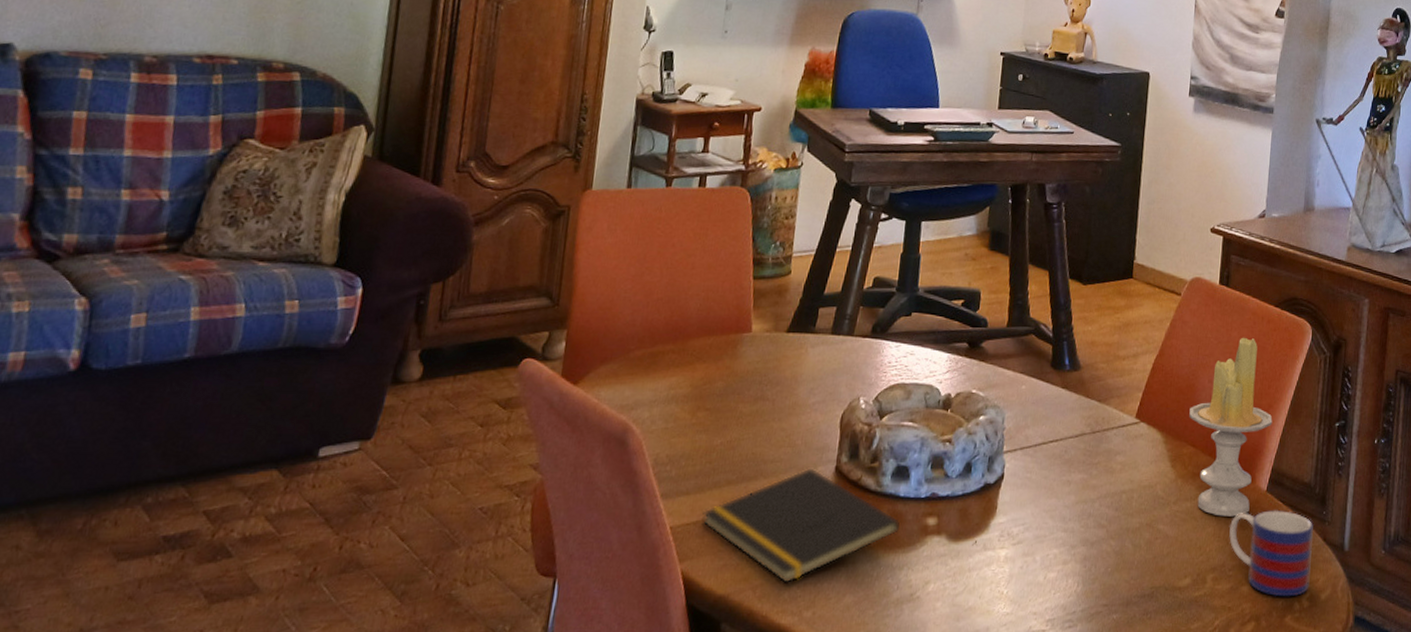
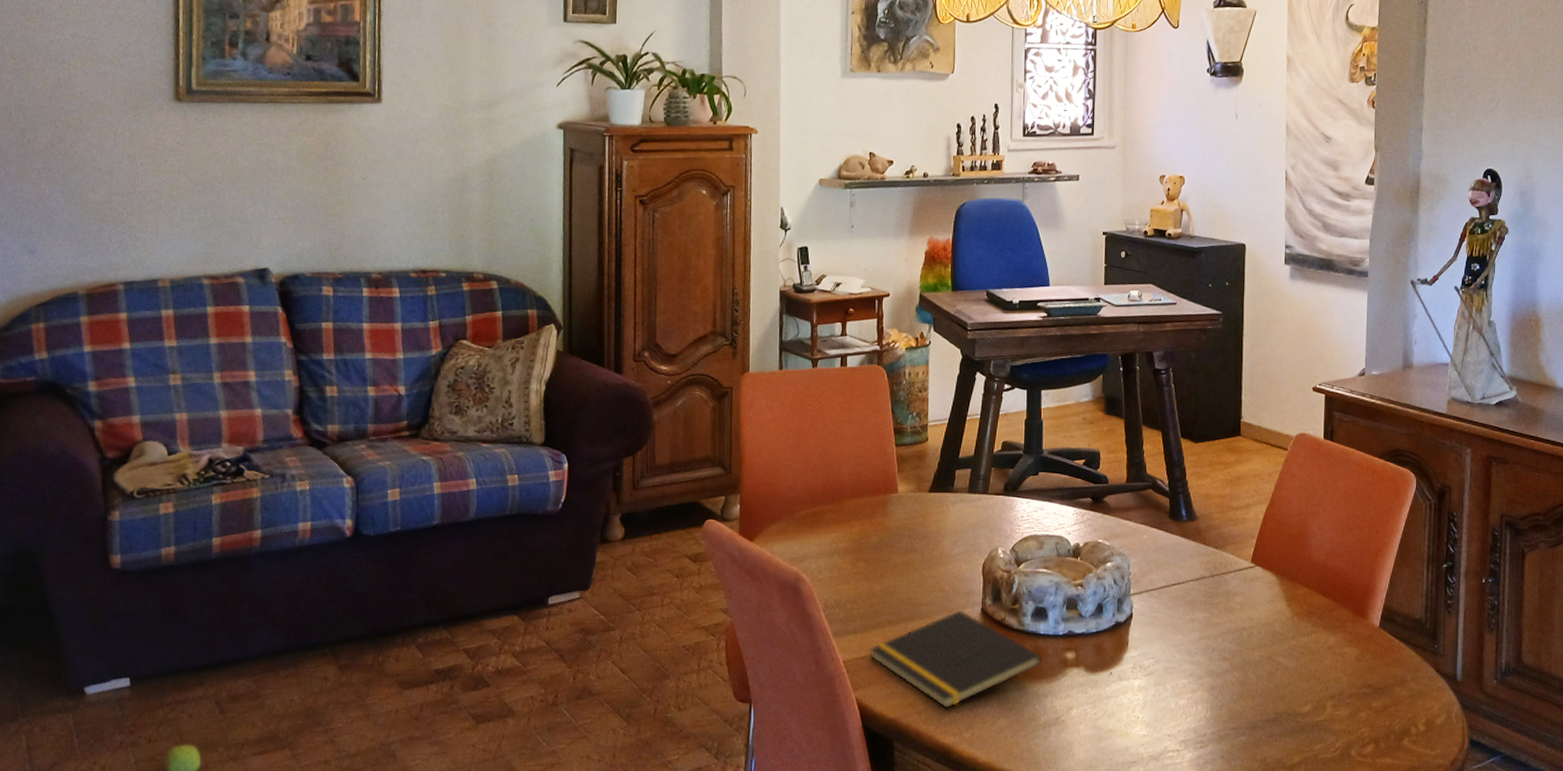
candle: present [1189,337,1273,517] -> none [1302,487,1382,650]
mug: present [1229,509,1313,597] -> none [1345,643,1427,722]

